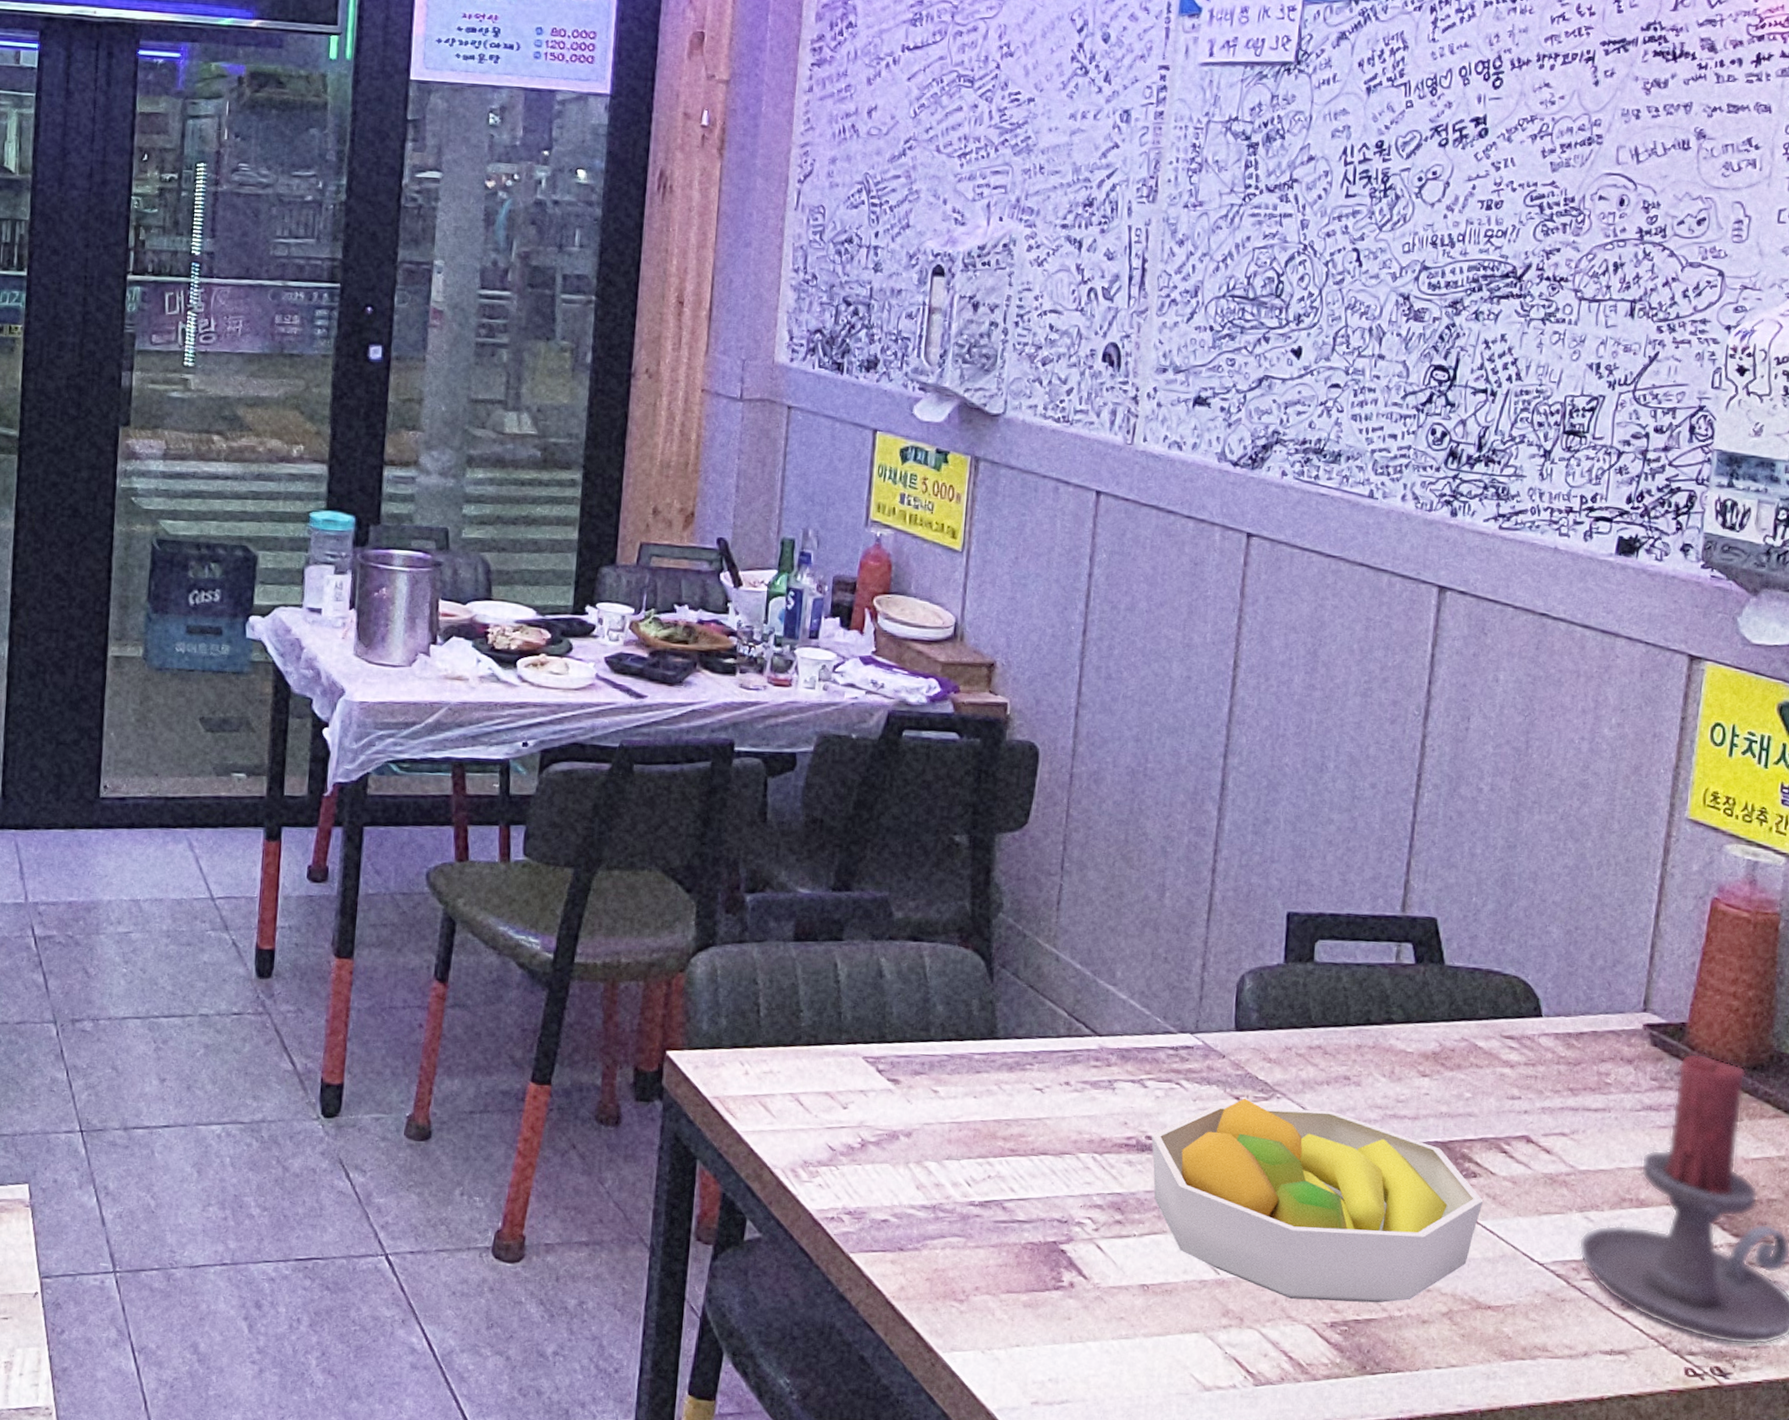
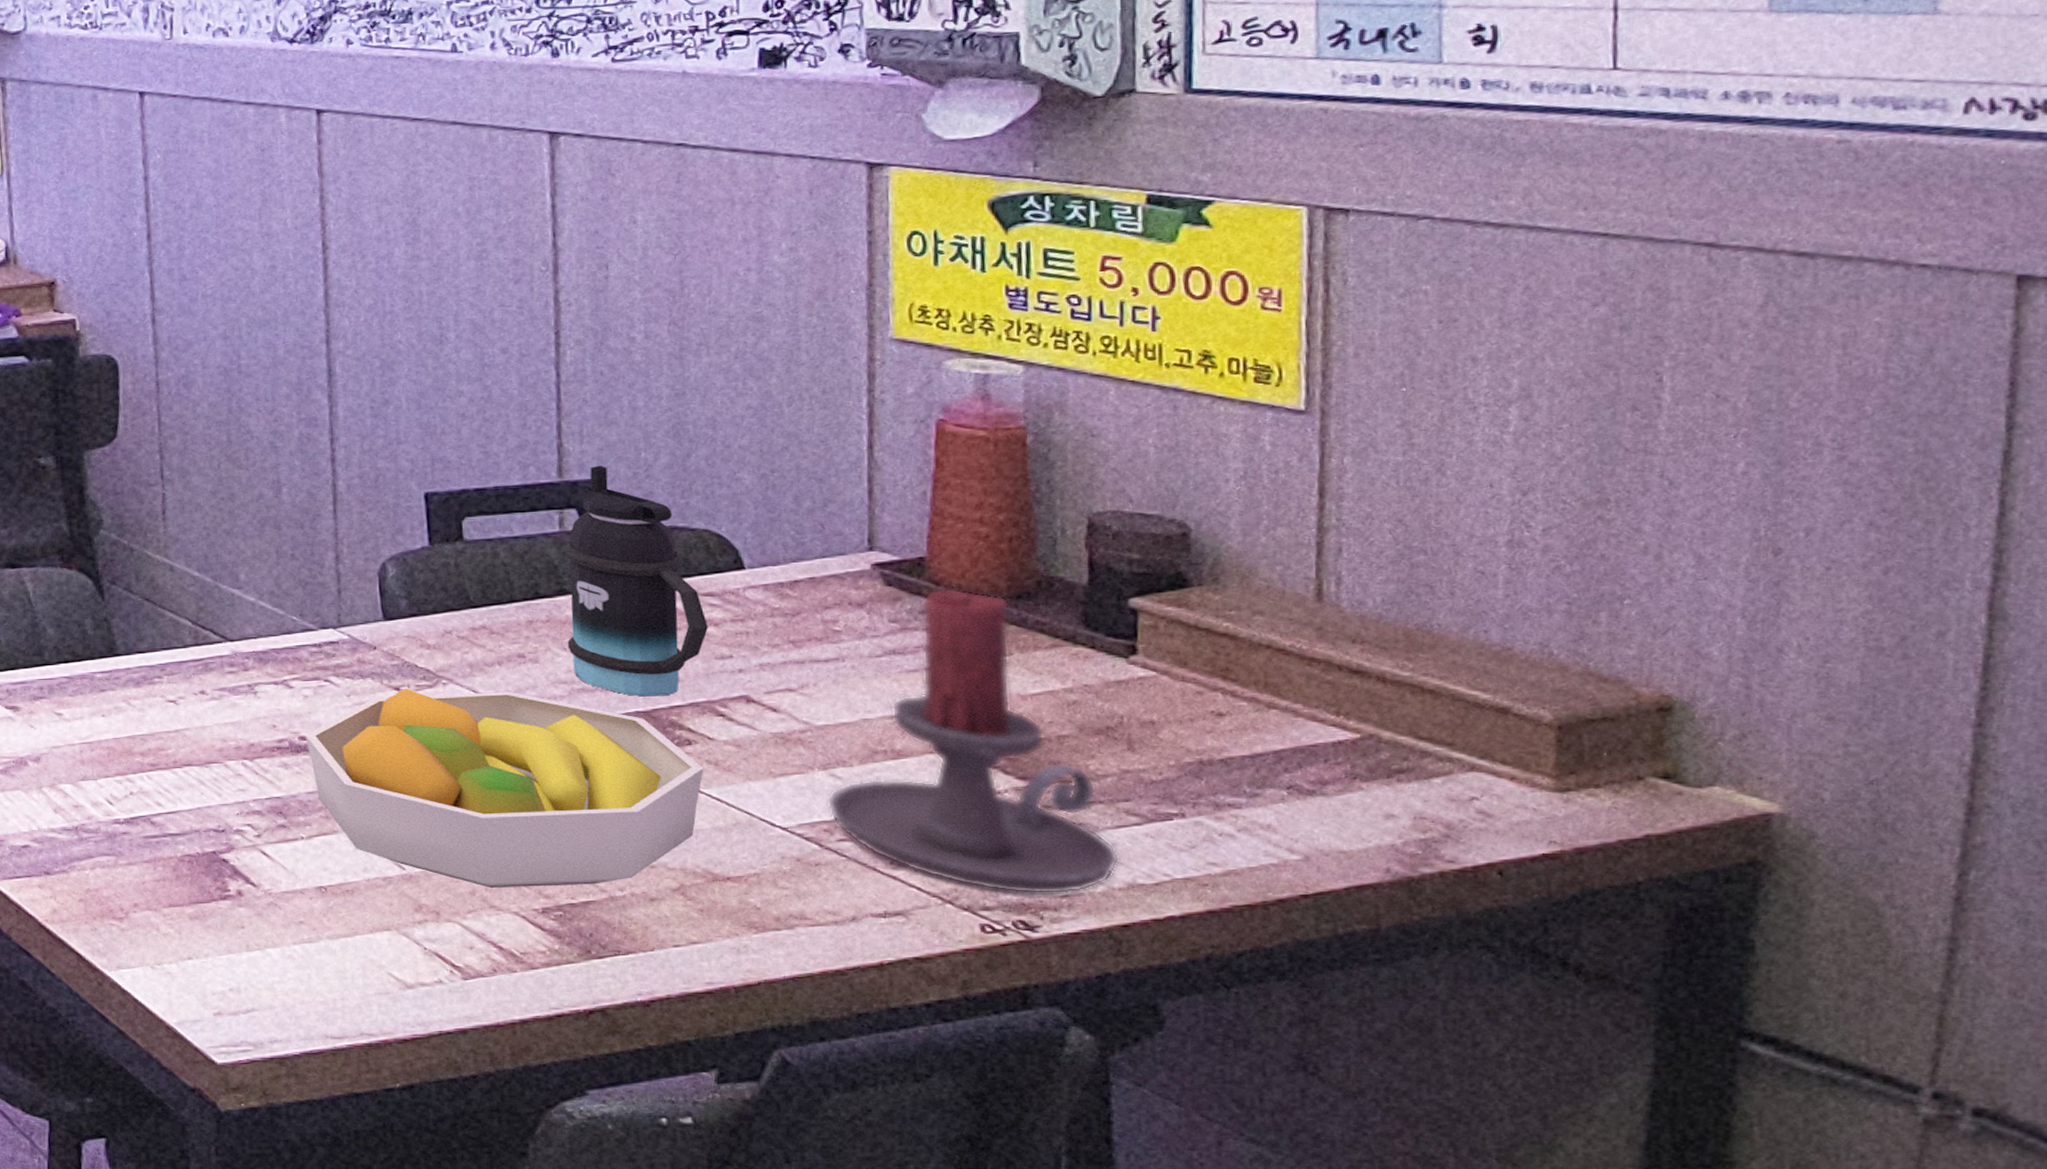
bottle: none [1387,904,1505,1129] -> present [565,465,708,697]

